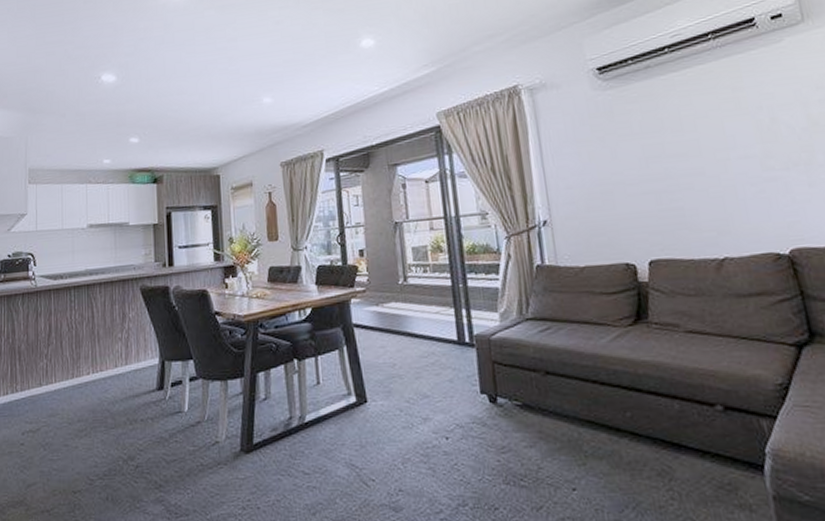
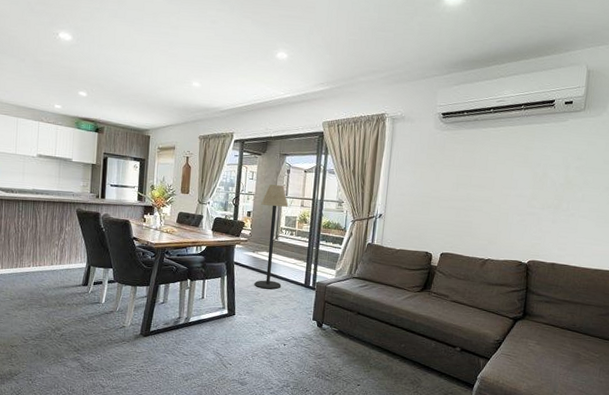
floor lamp: none [375,206,425,357] -> present [254,185,289,290]

